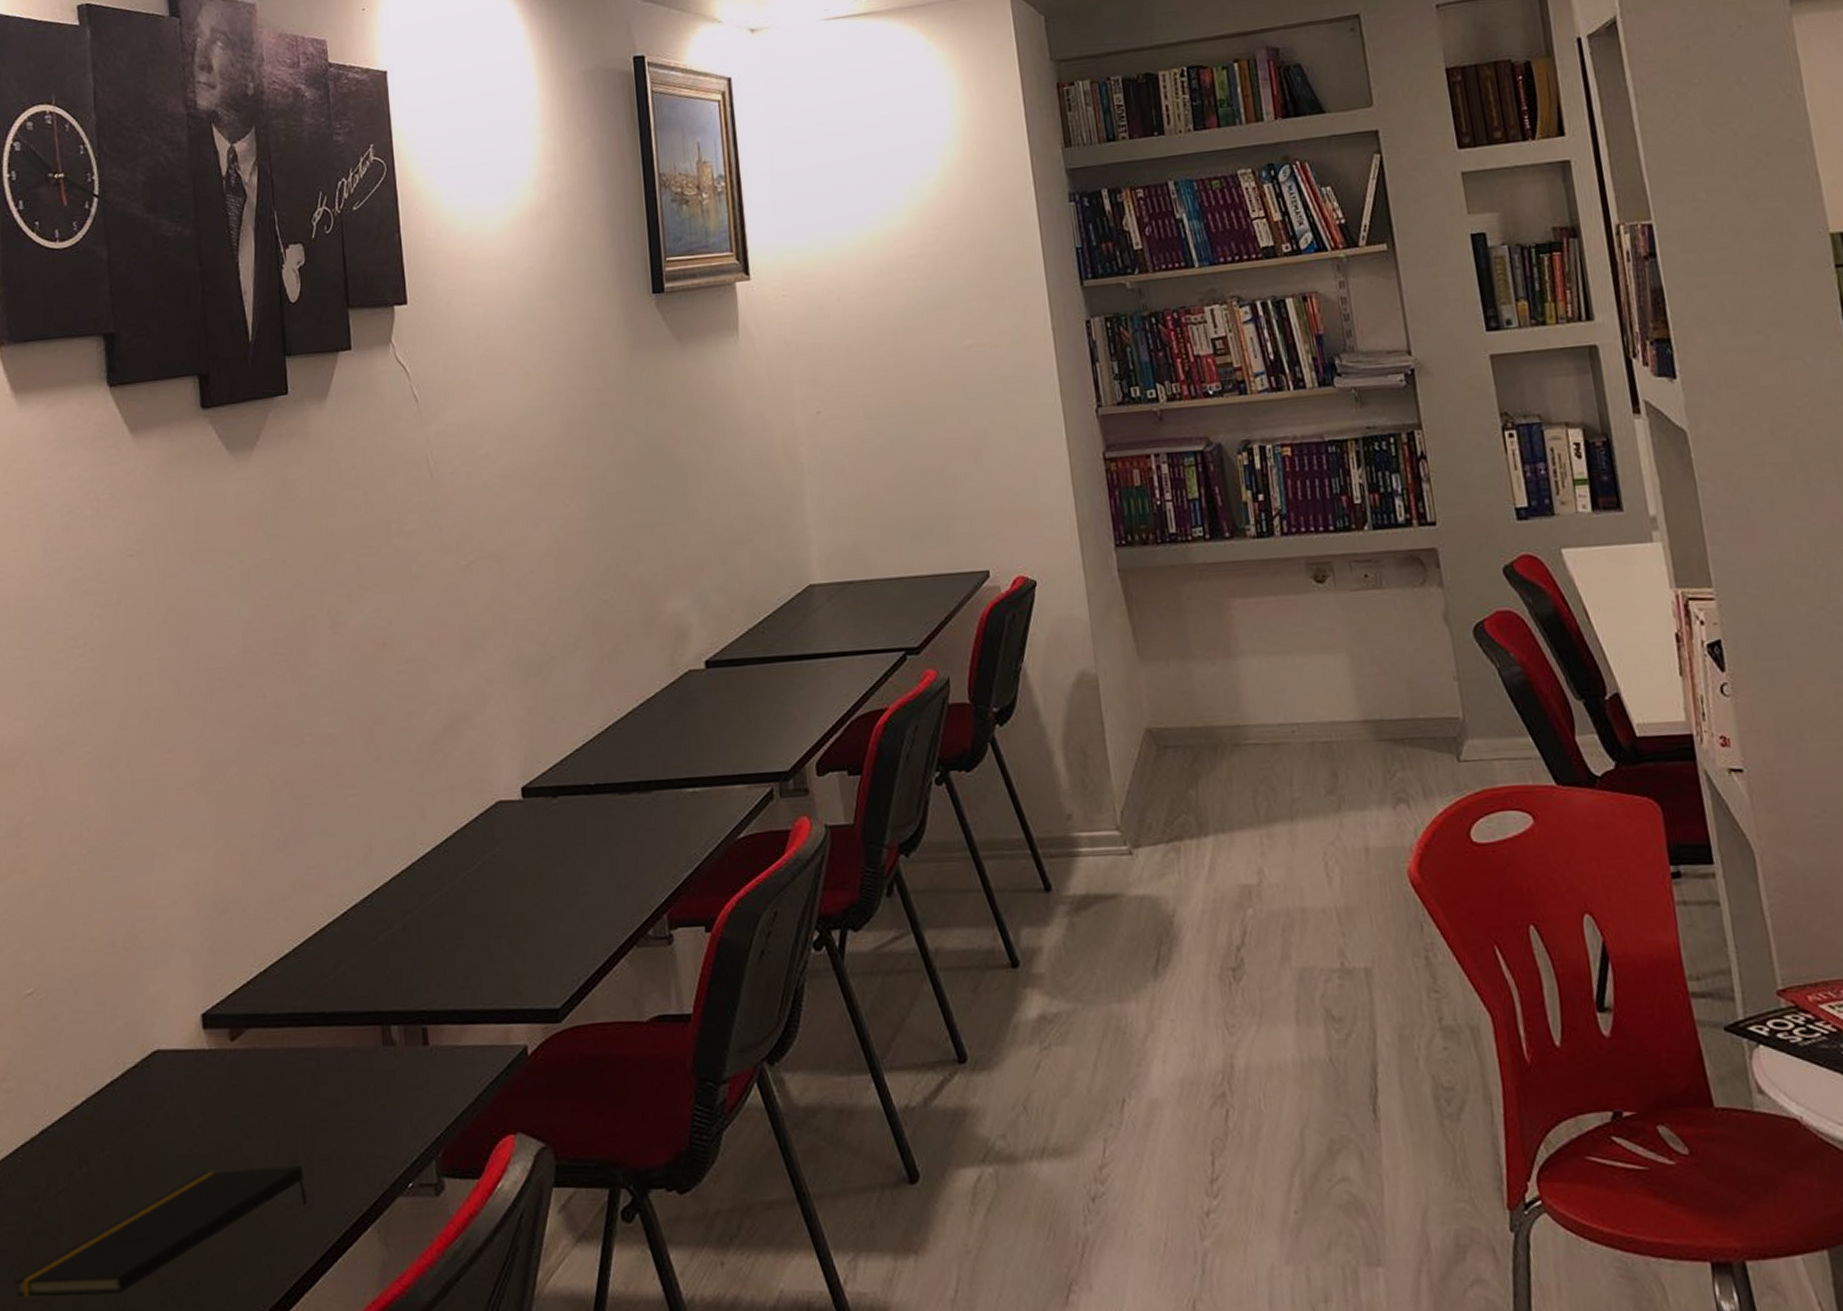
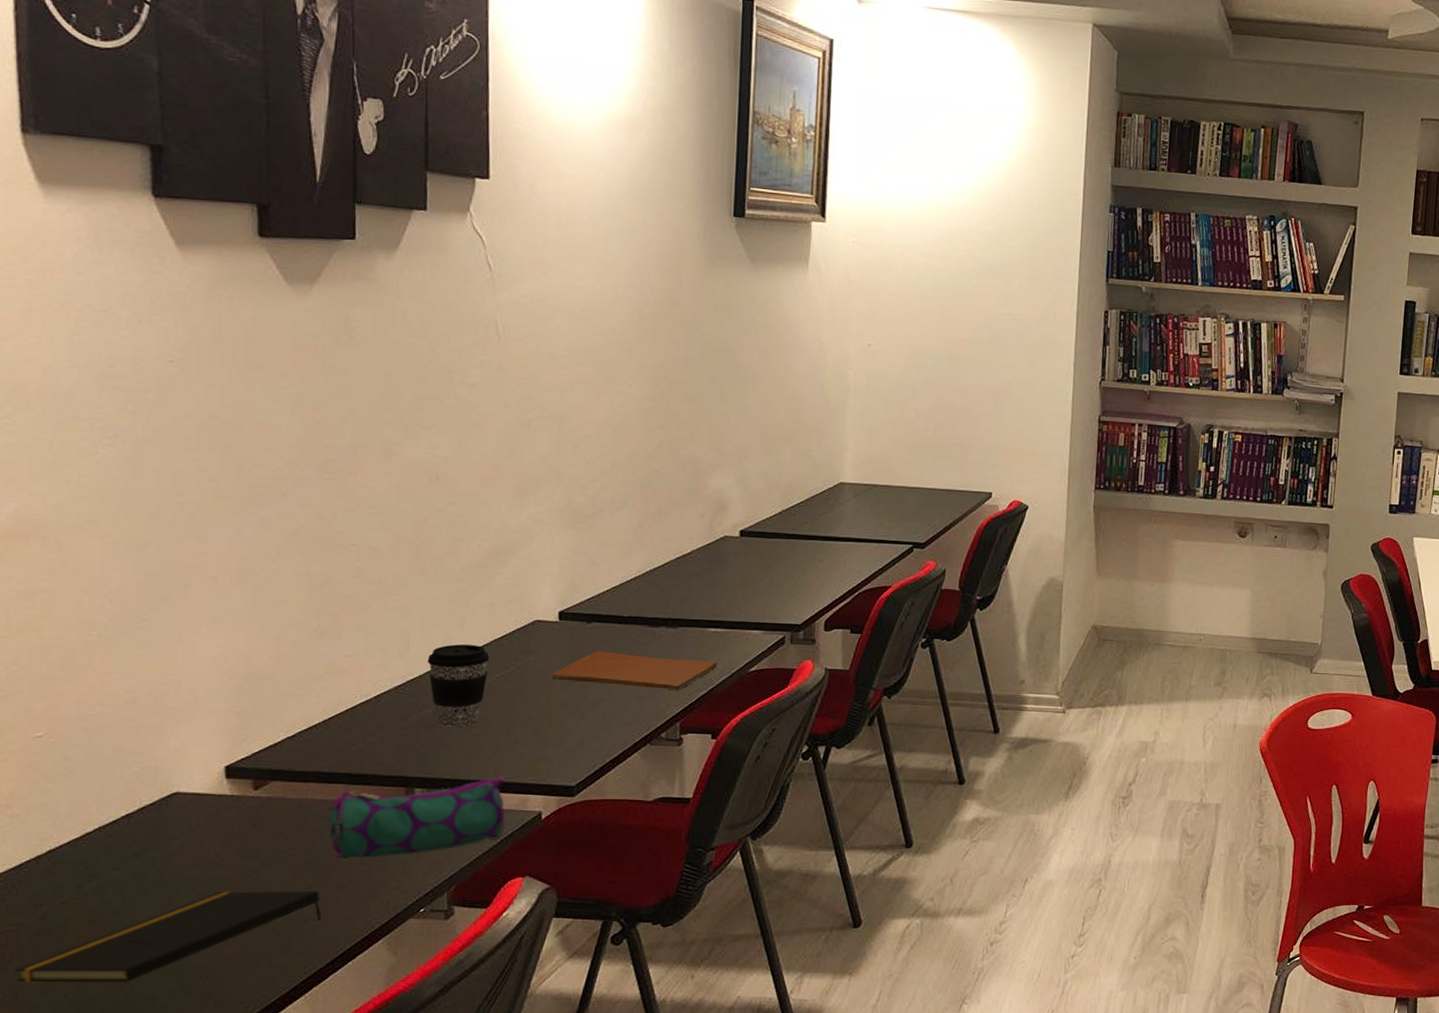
pencil case: none [306,1000,489,1124] -> present [328,775,505,860]
coffee cup: none [391,838,455,944] -> present [427,644,490,727]
book: none [522,830,701,874] -> present [553,650,718,691]

